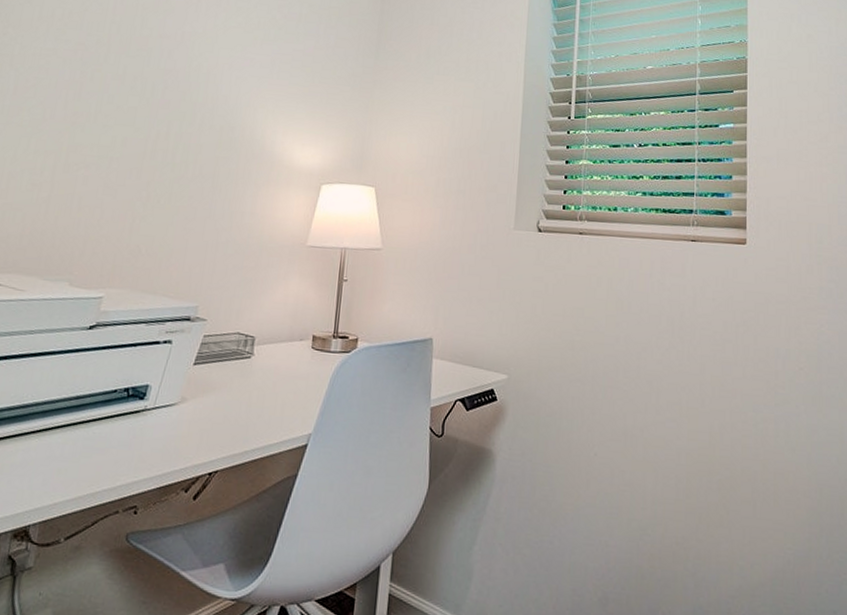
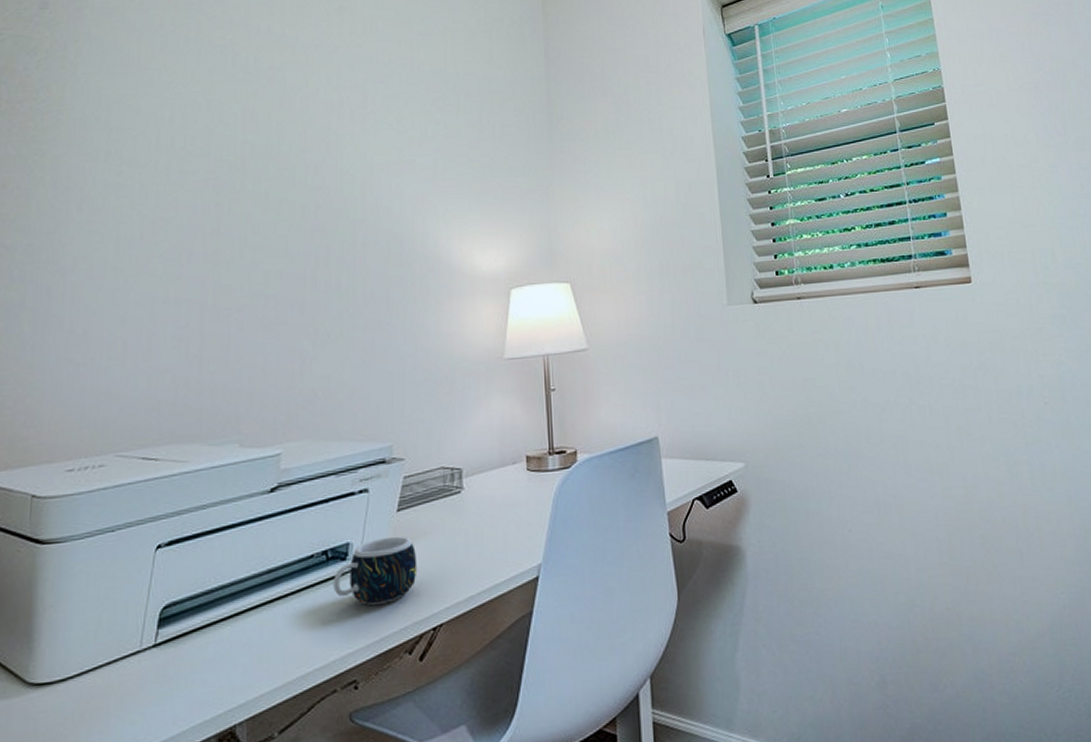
mug: none [129,385,205,444] -> present [333,536,418,605]

